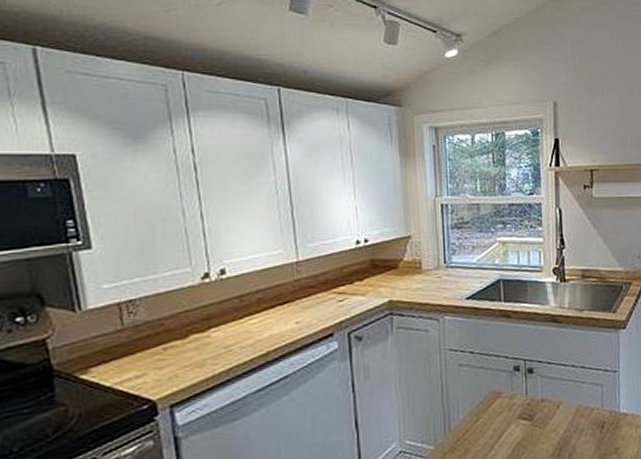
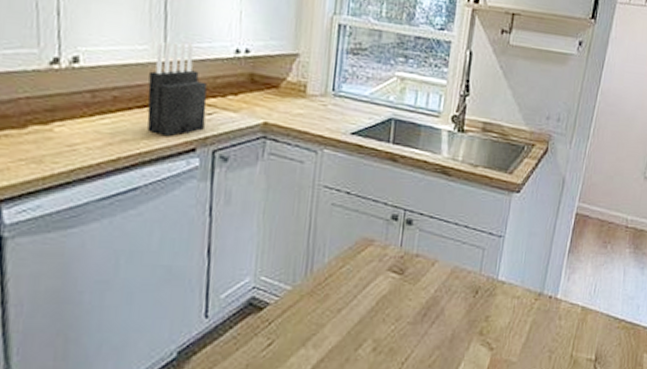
knife block: none [286,241,338,327] -> present [147,41,207,137]

